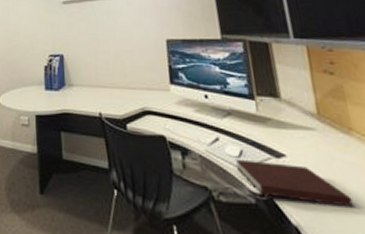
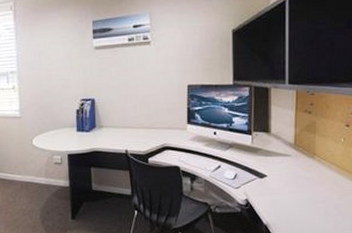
notebook: present [234,159,354,207] -> none [230,181,305,209]

